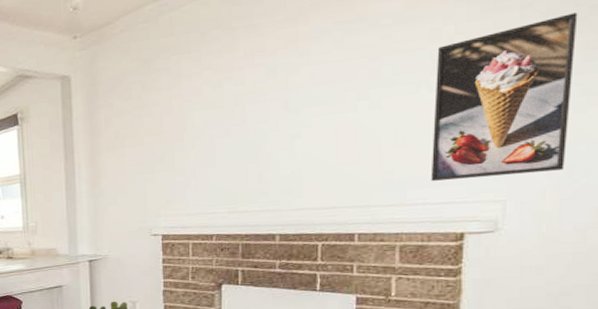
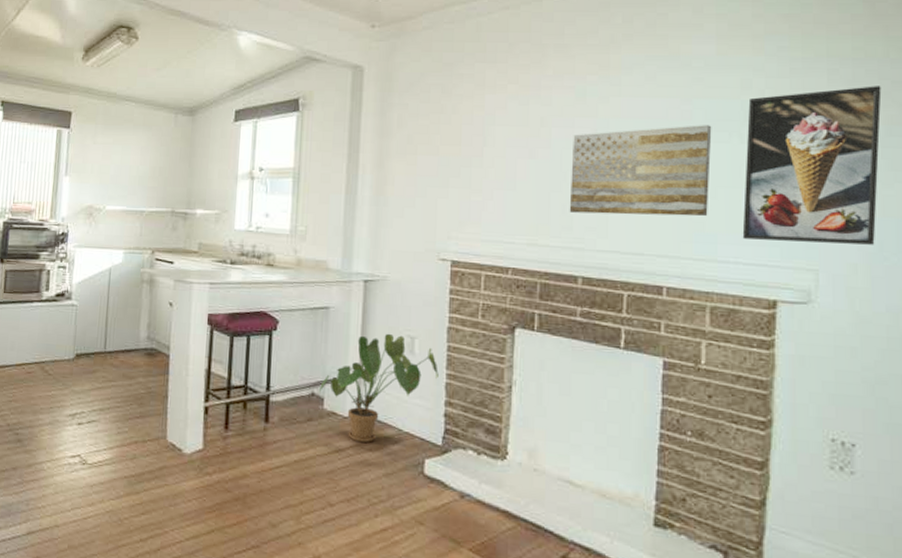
wall art: none [265,79,400,179] -> present [569,125,712,217]

